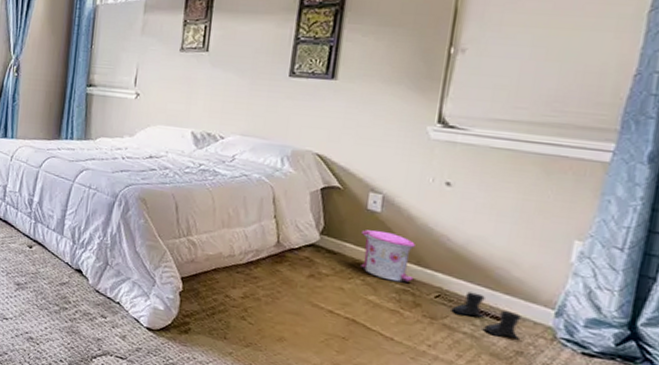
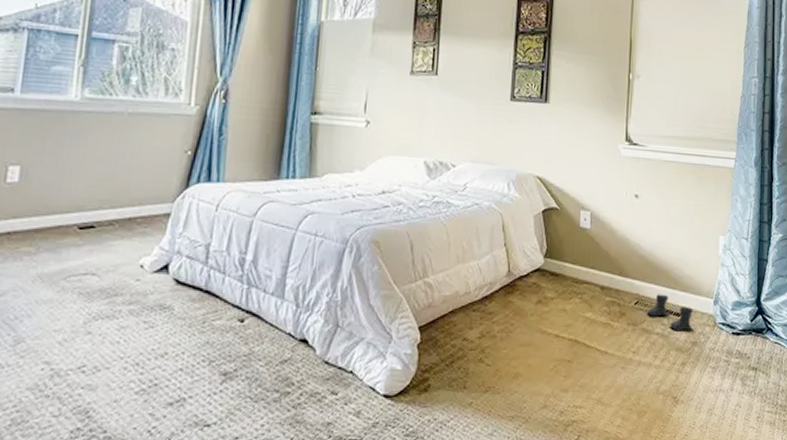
trash can: present [361,229,415,284] -> none [577,246,619,295]

